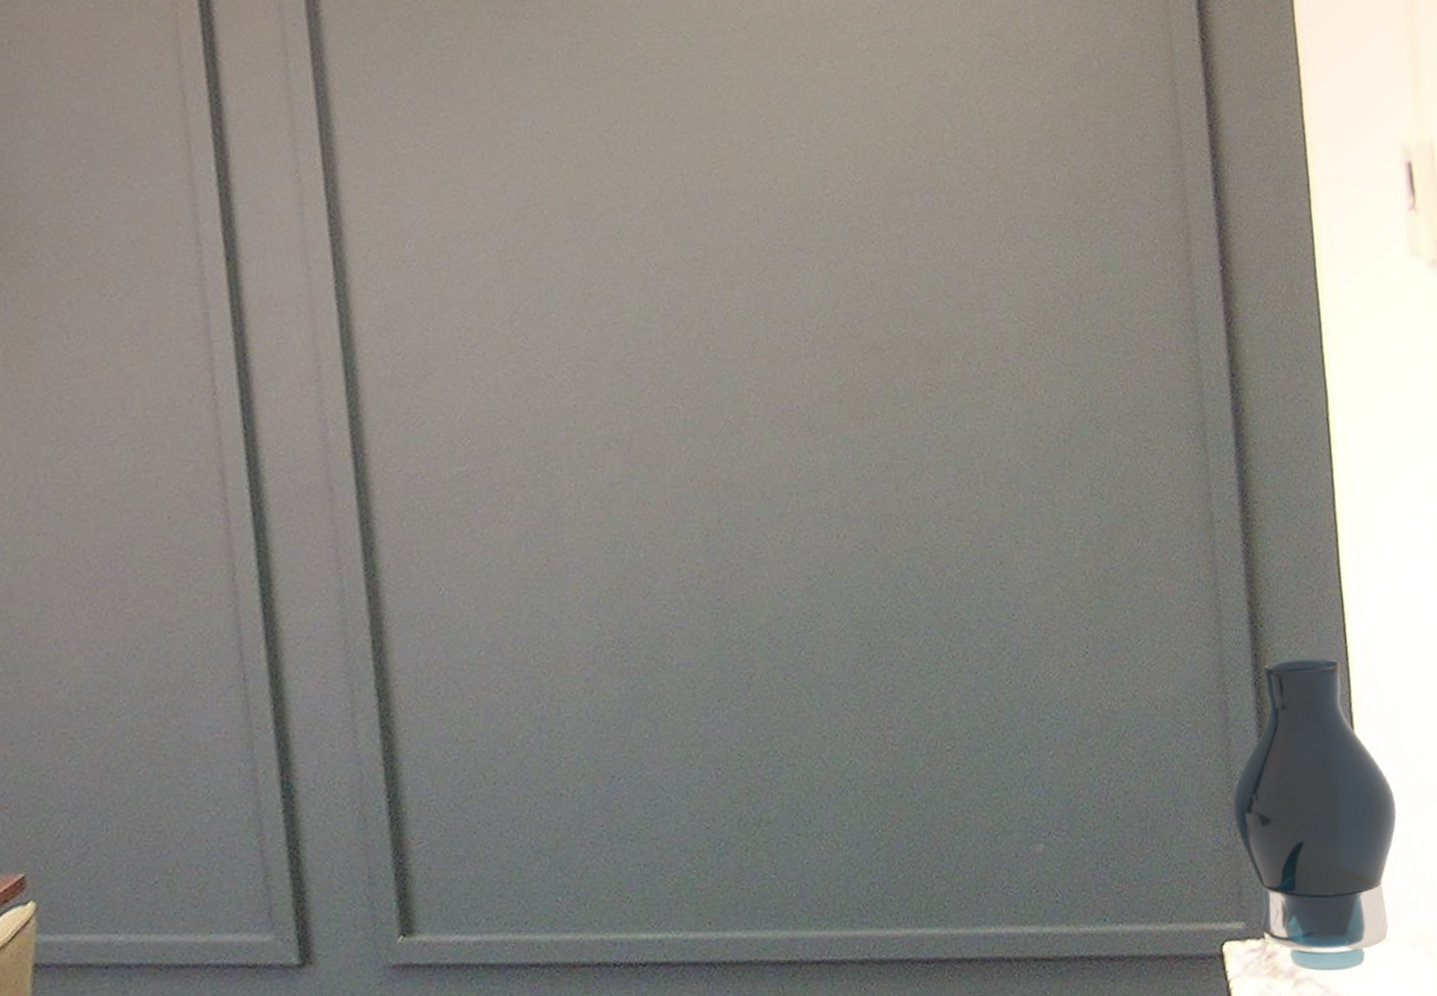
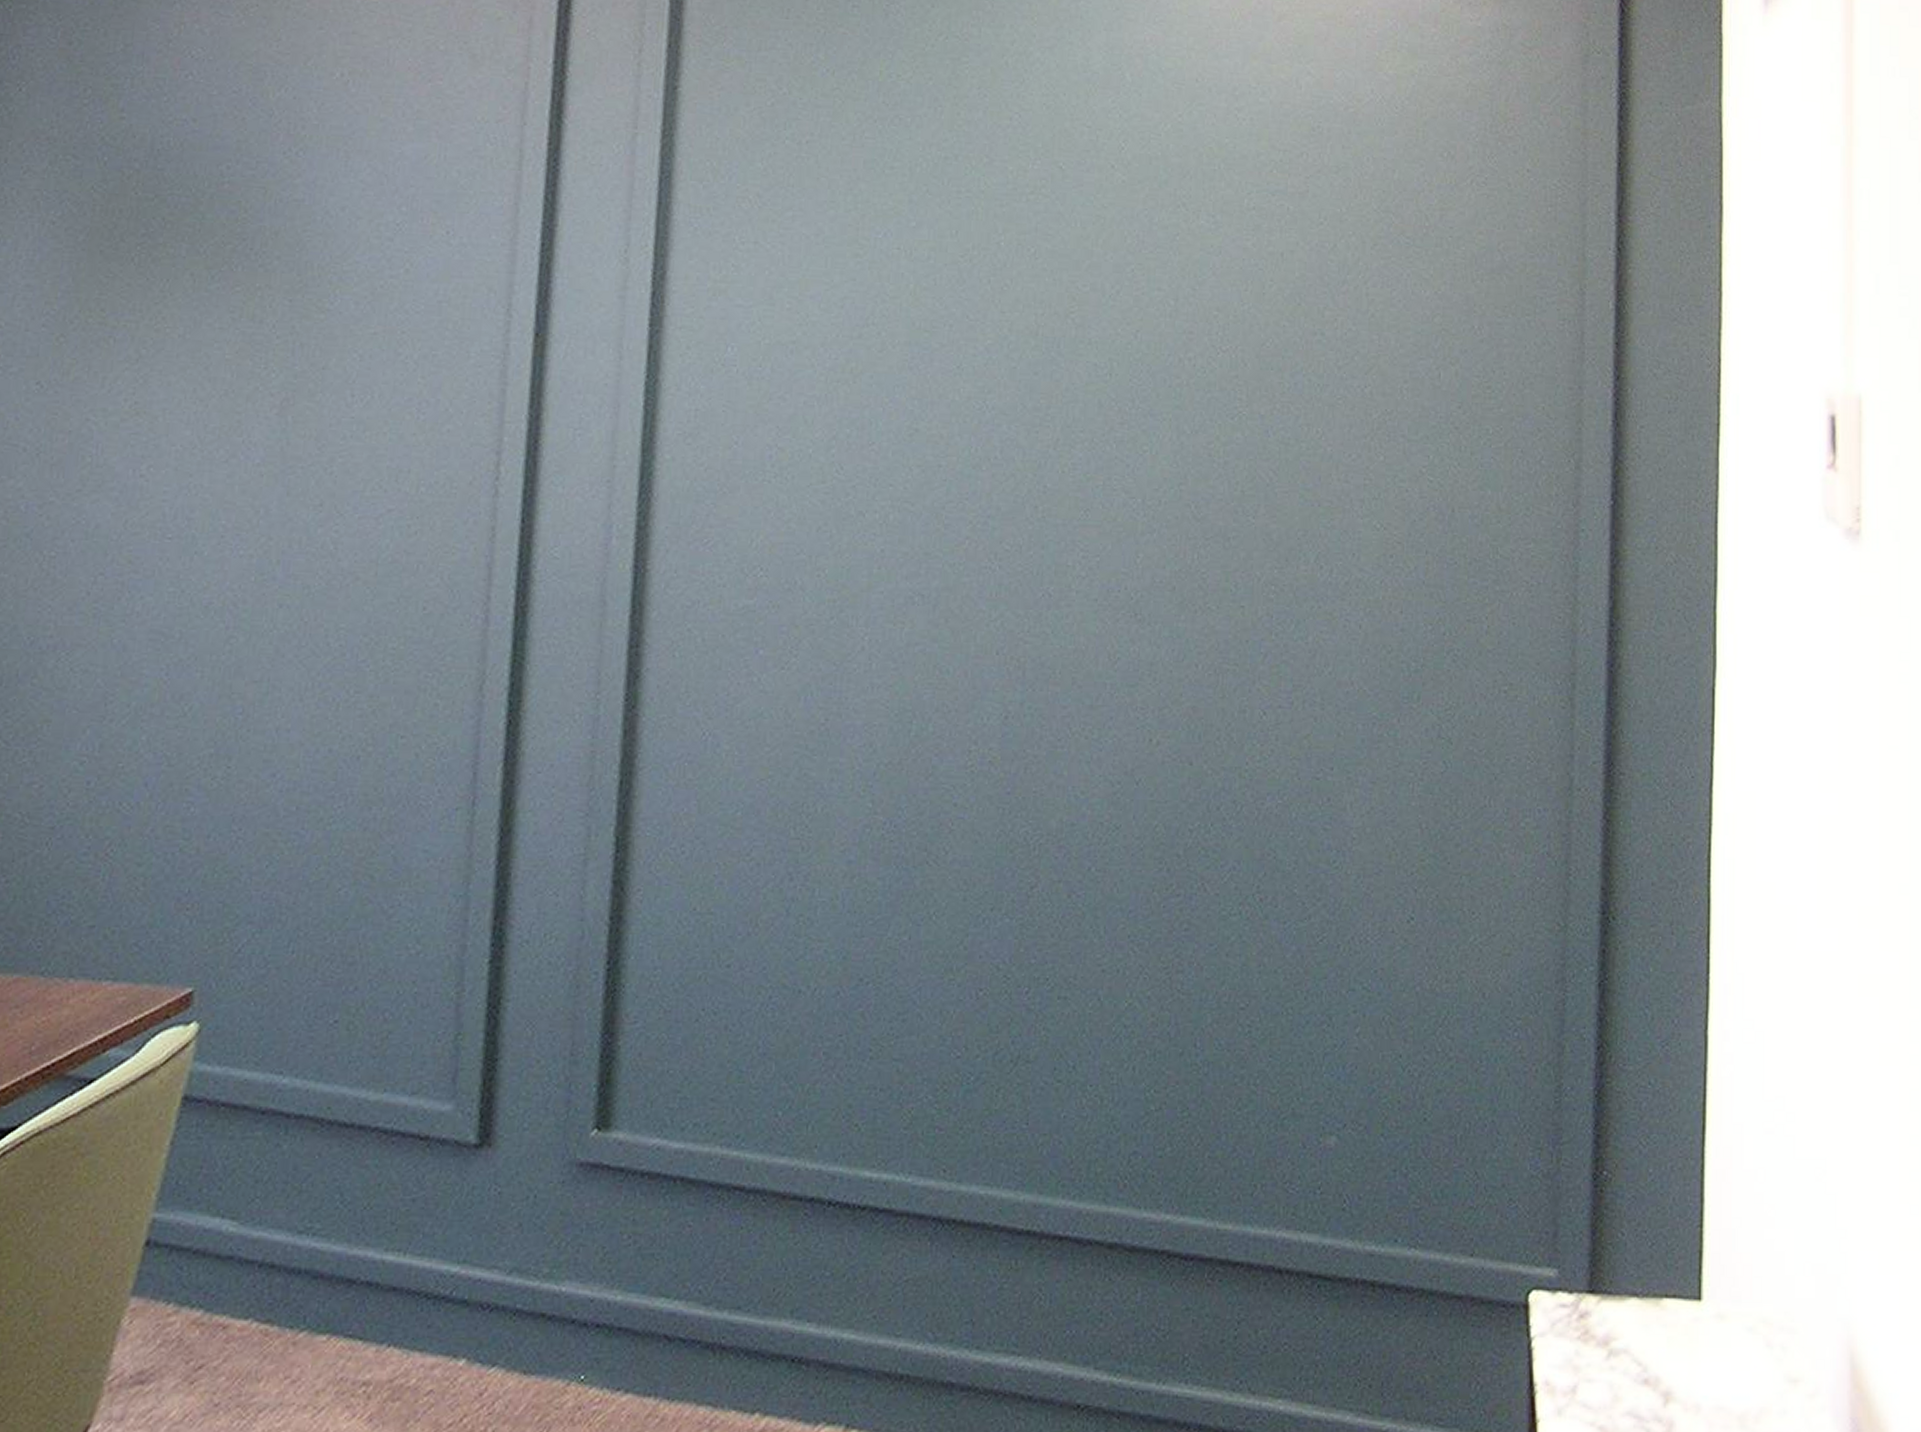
vase: present [1233,658,1397,971] -> none [1558,962,1747,1347]

